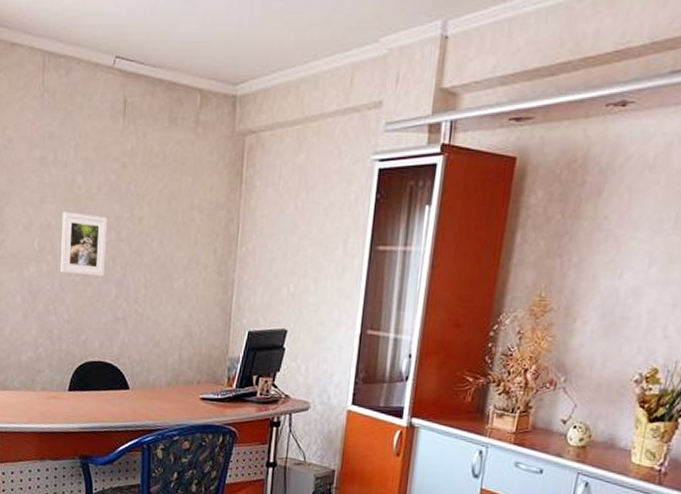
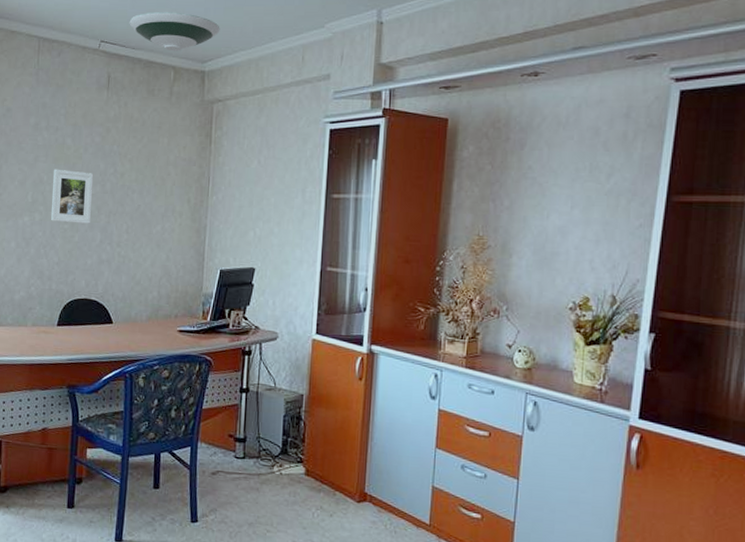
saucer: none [149,21,256,70] -> present [129,12,220,51]

